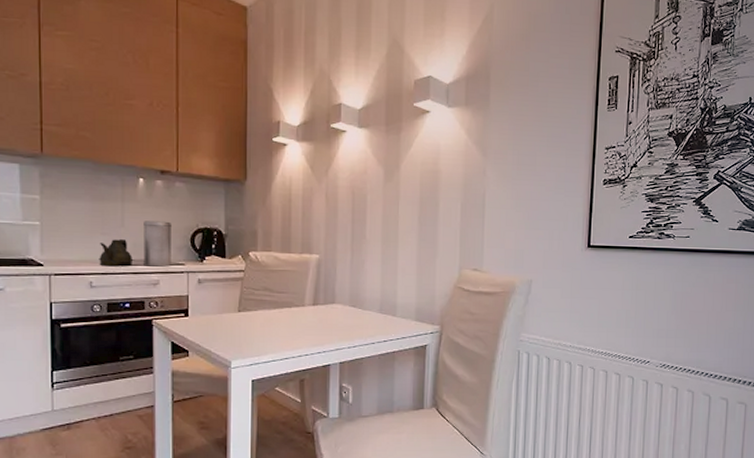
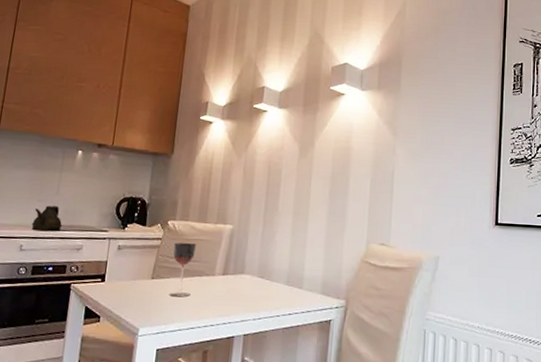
canister: present [144,220,171,268] -> none [71,189,101,234]
wineglass: none [258,274,283,329] -> present [169,243,197,297]

